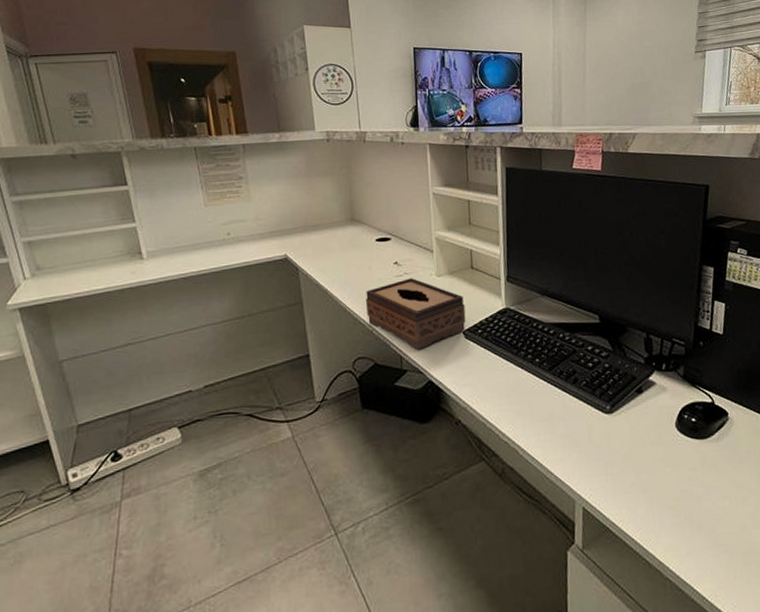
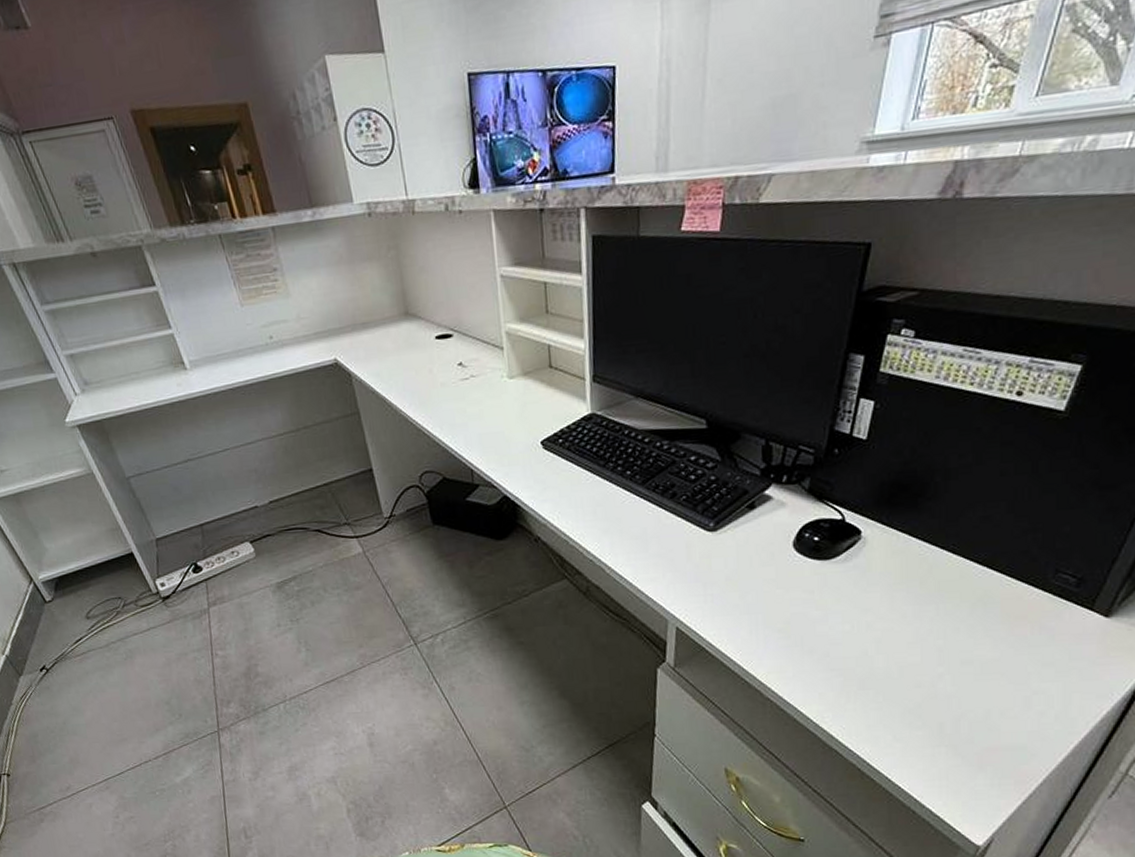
tissue box: present [365,278,466,350] -> none [428,381,544,462]

